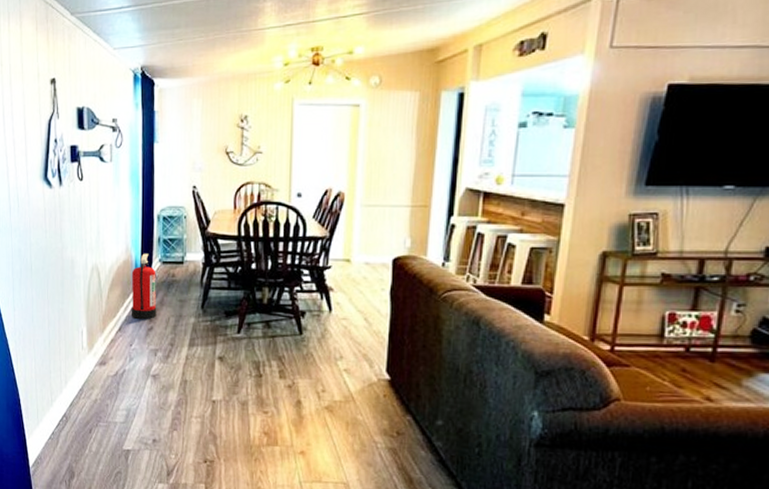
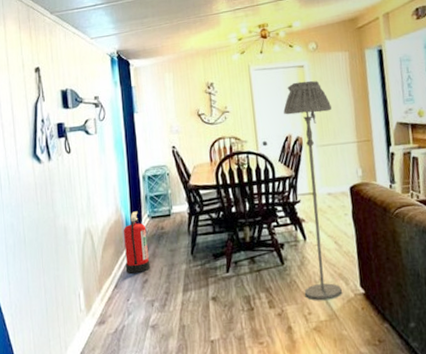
floor lamp: none [320,124,386,379] -> present [283,80,342,300]

